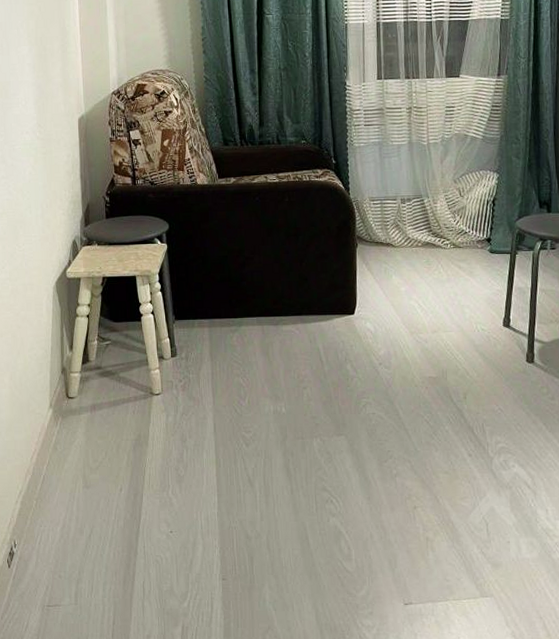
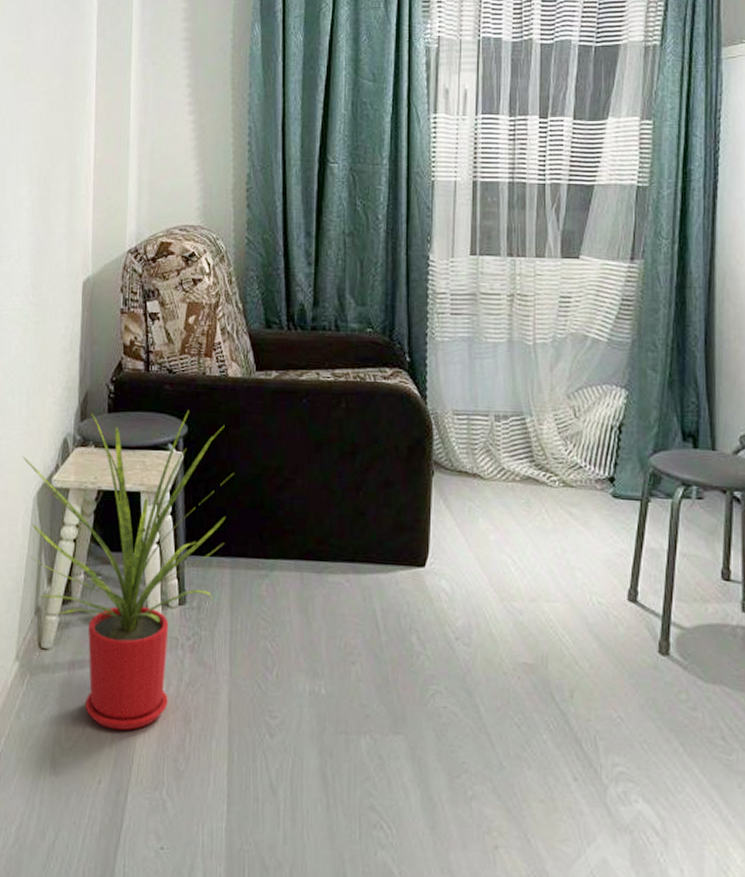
house plant: none [41,212,206,452] -> present [22,410,233,731]

